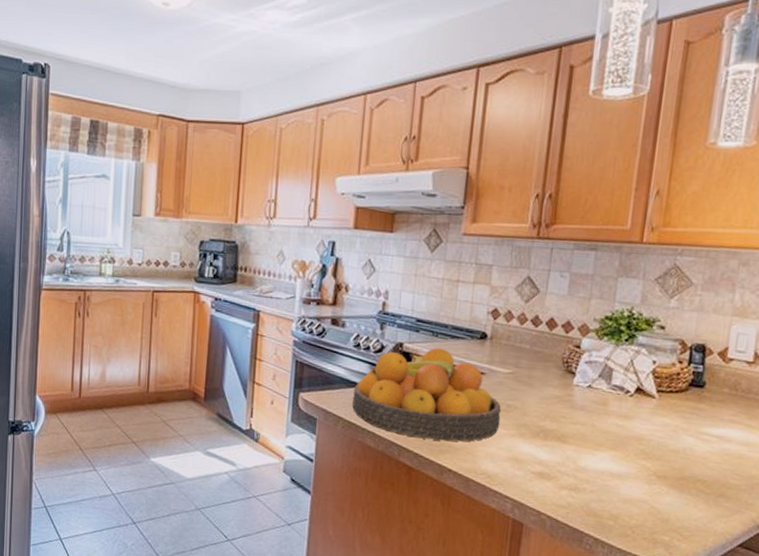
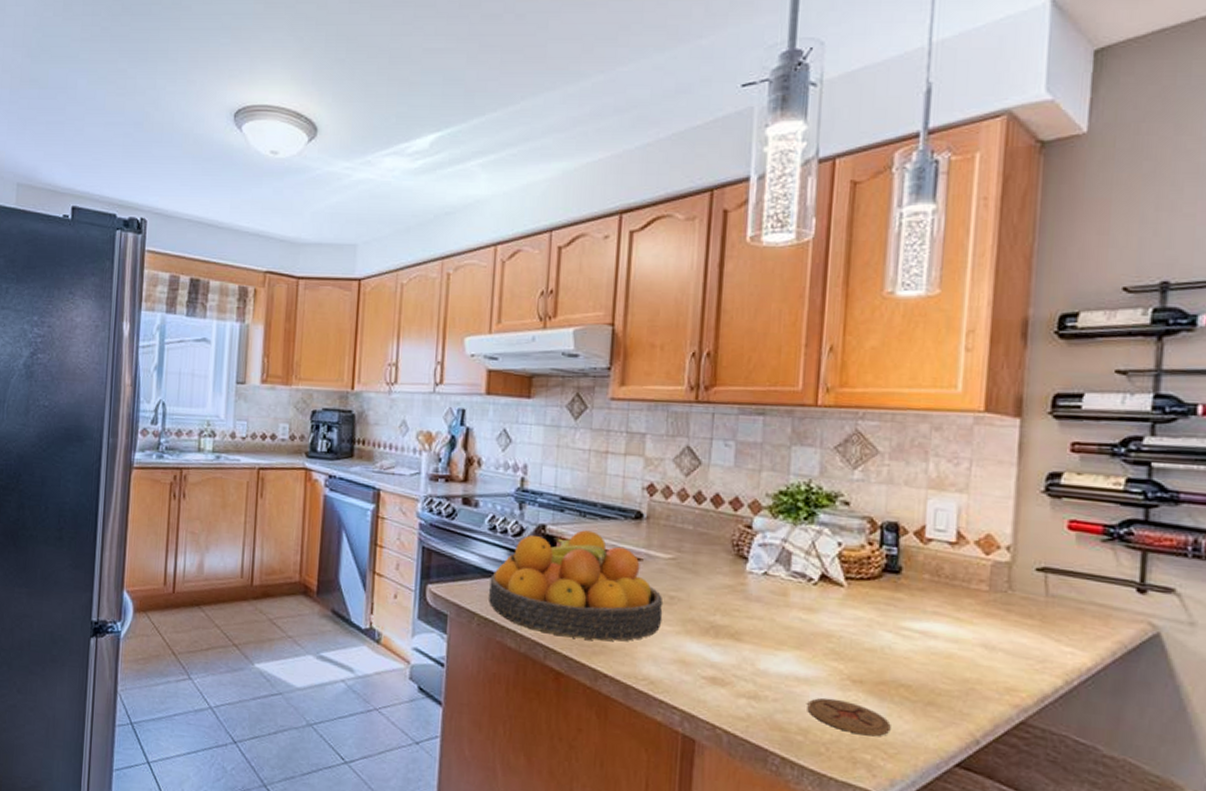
coaster: none [618,490,687,522] -> present [807,697,891,736]

